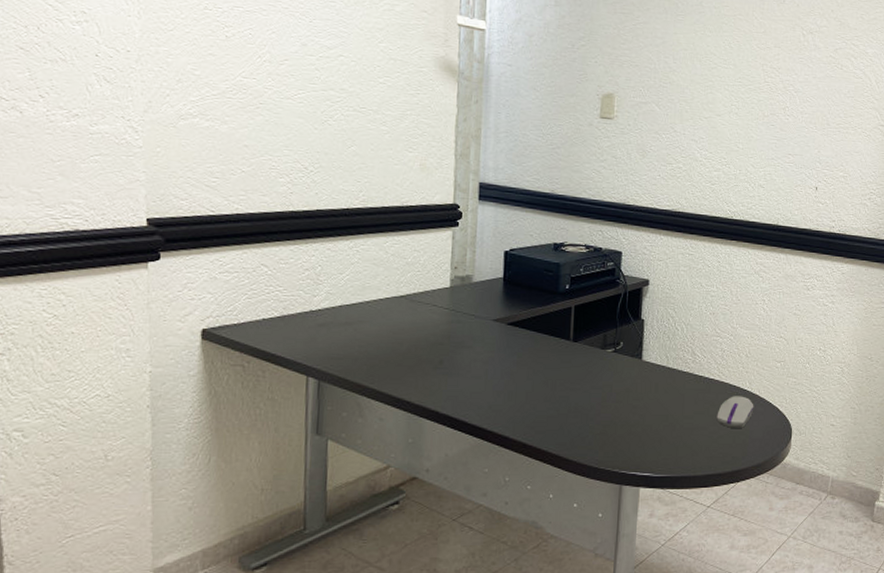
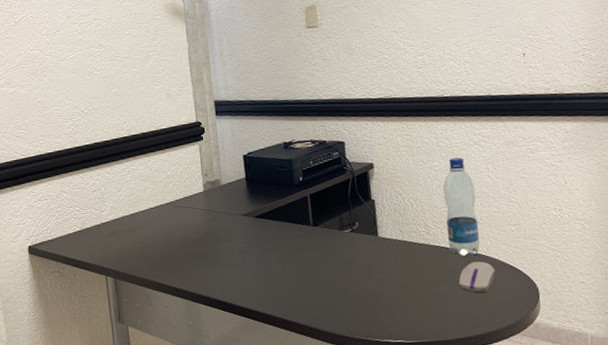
bottle: none [712,285,749,390] -> present [443,157,480,258]

